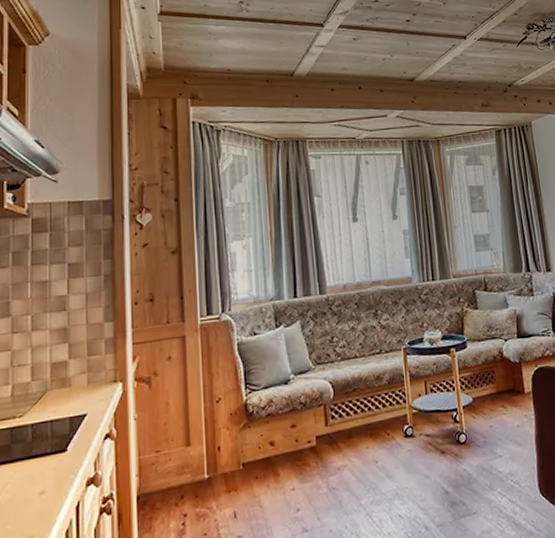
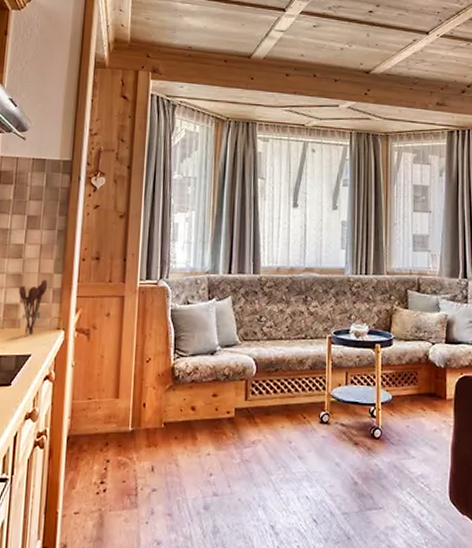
utensil holder: none [66,330,99,393] -> present [19,279,48,334]

